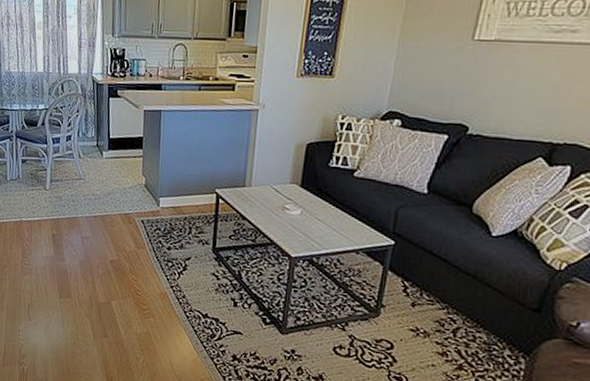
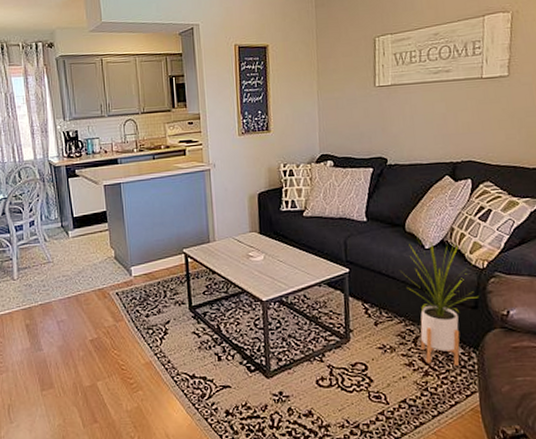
house plant: none [455,224,553,368] -> present [400,237,479,366]

